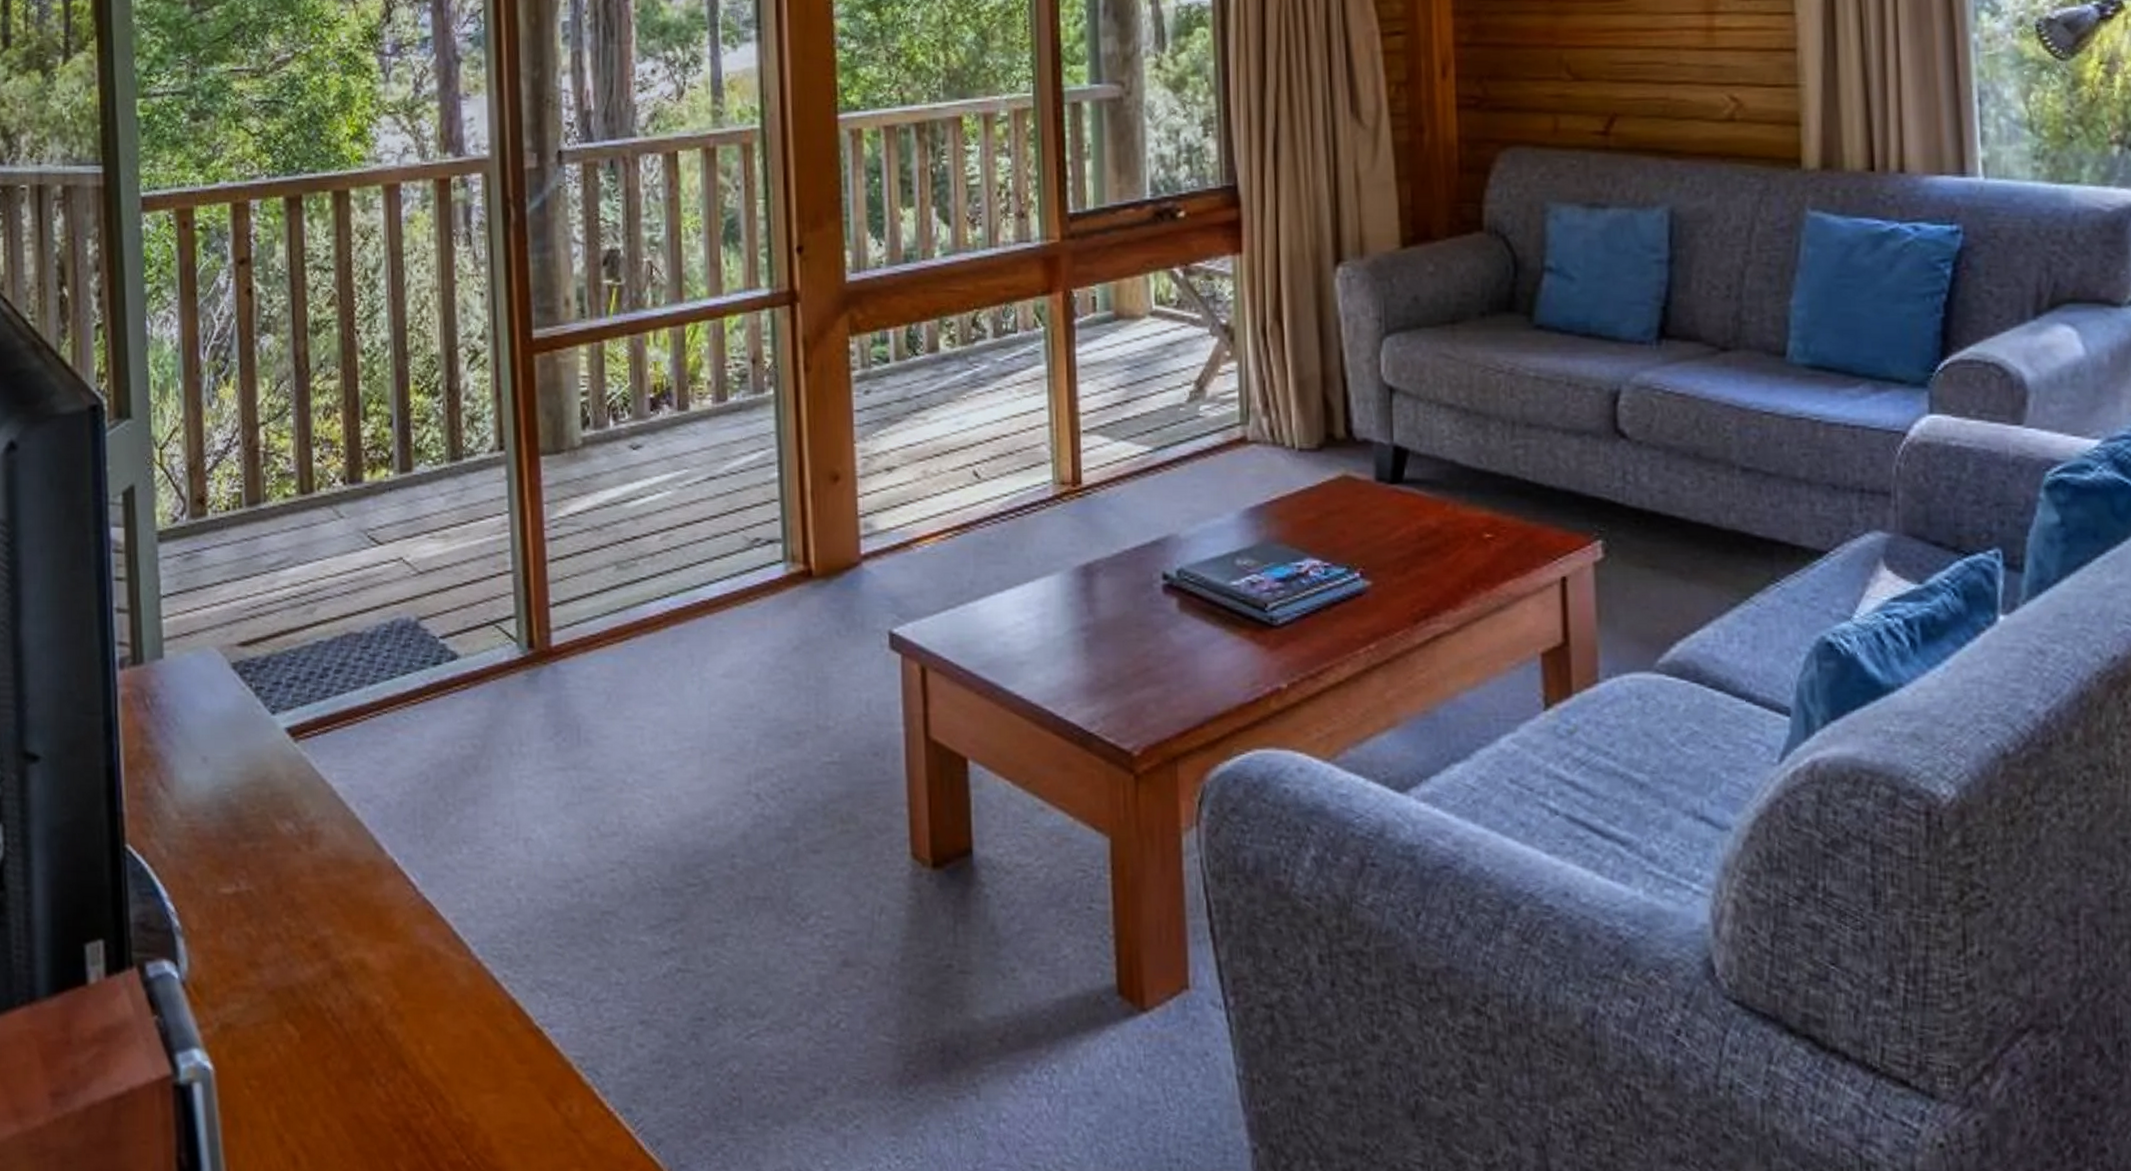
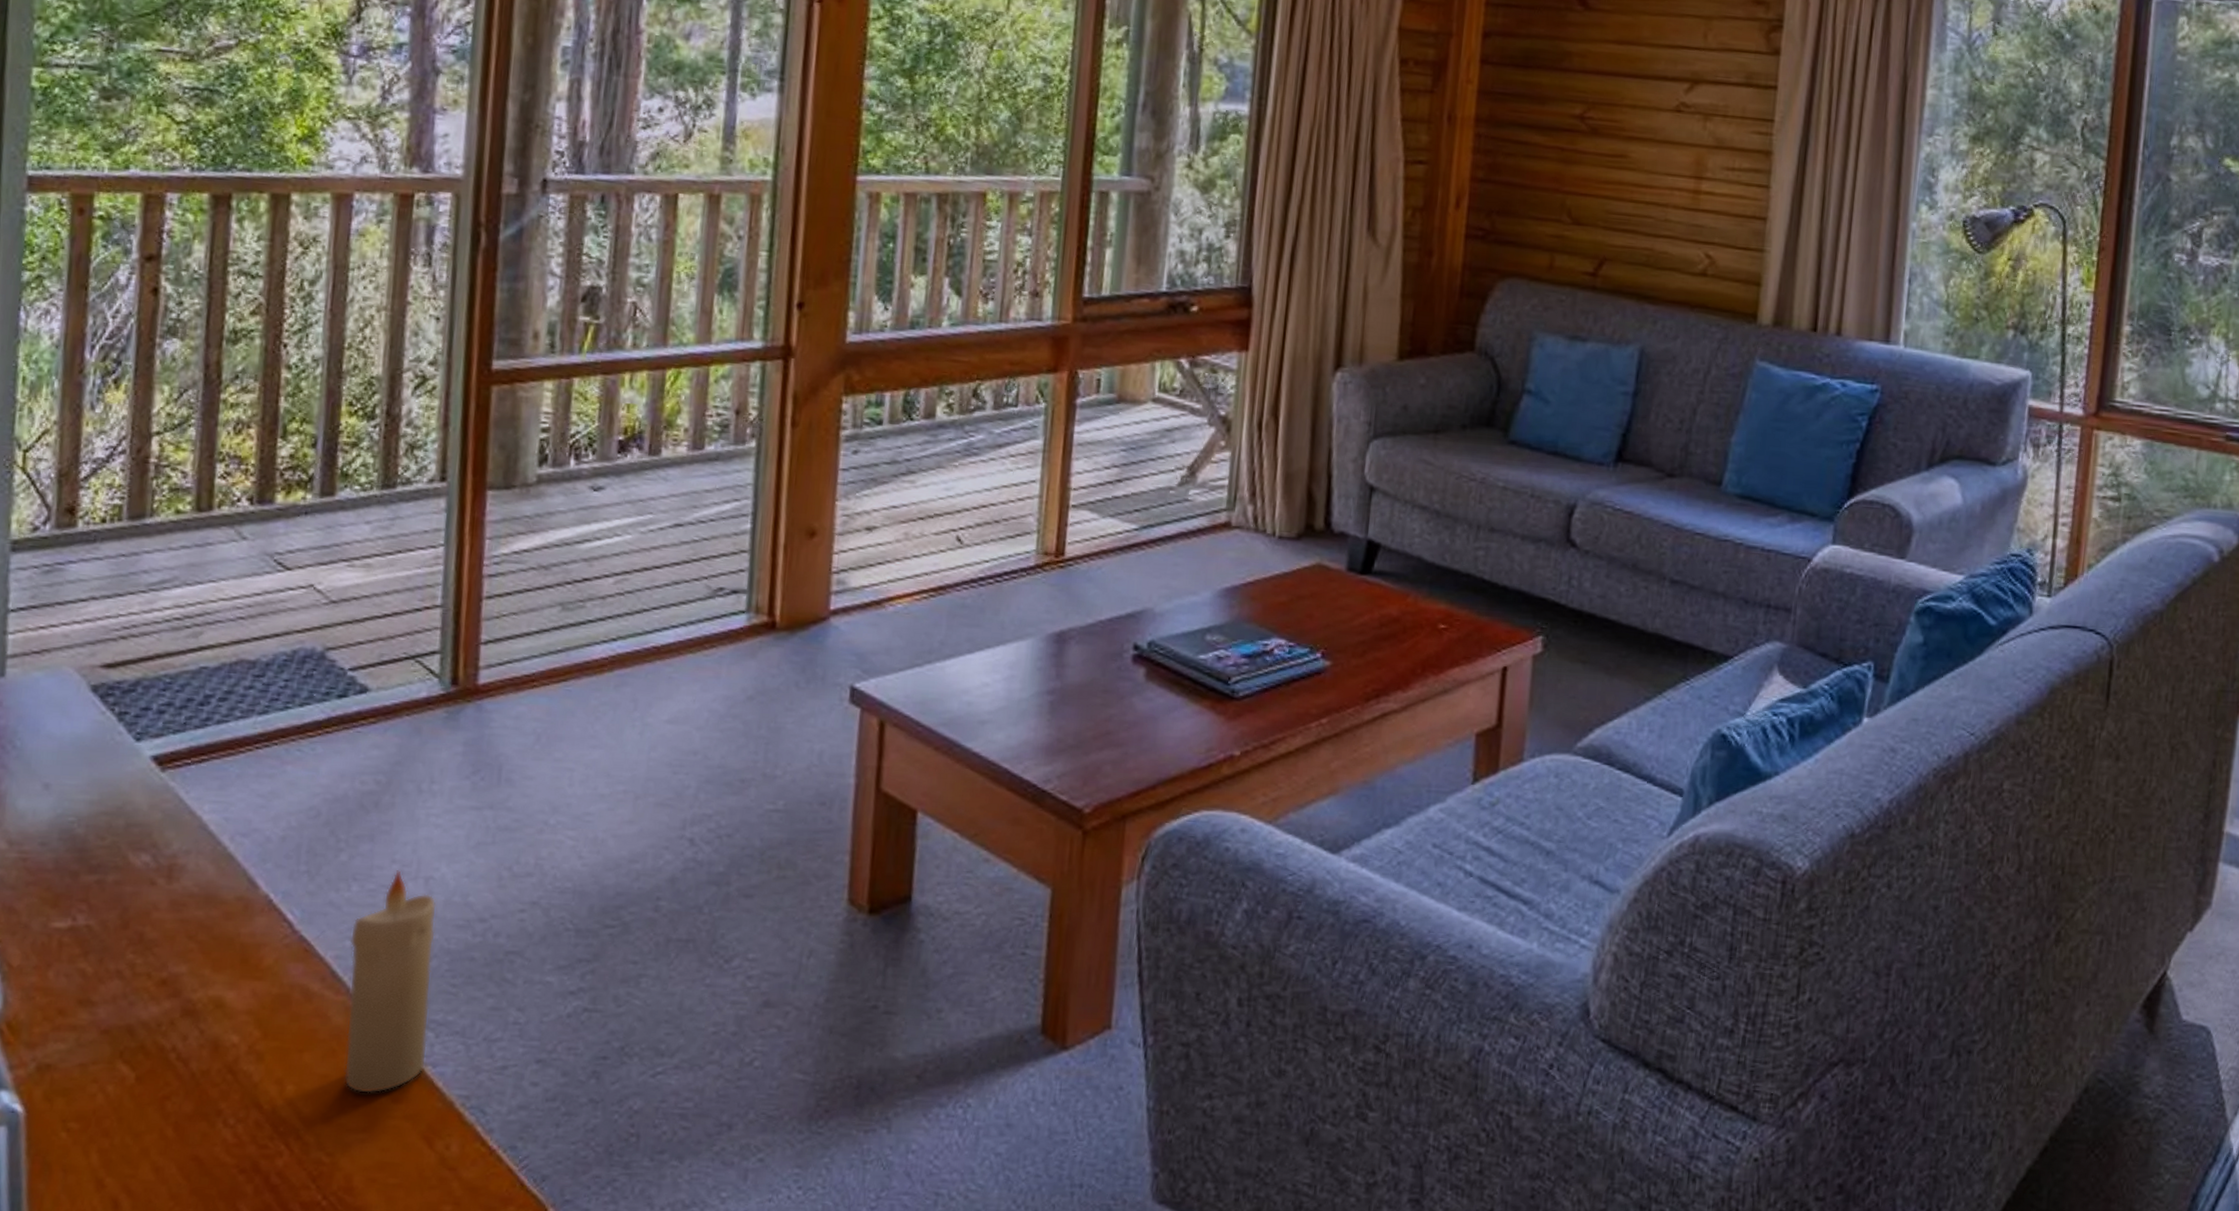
candle: none [465,832,543,1054] -> present [344,870,437,1094]

